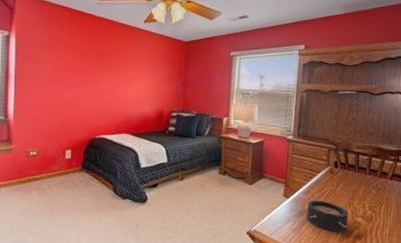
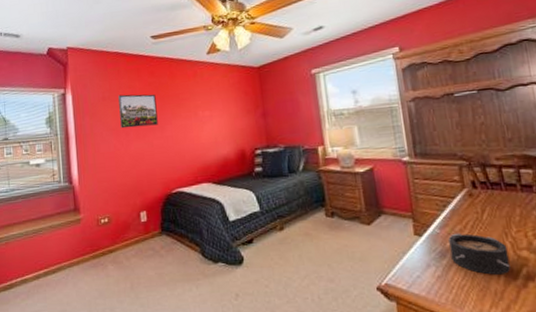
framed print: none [58,45,93,78] -> present [118,94,158,129]

